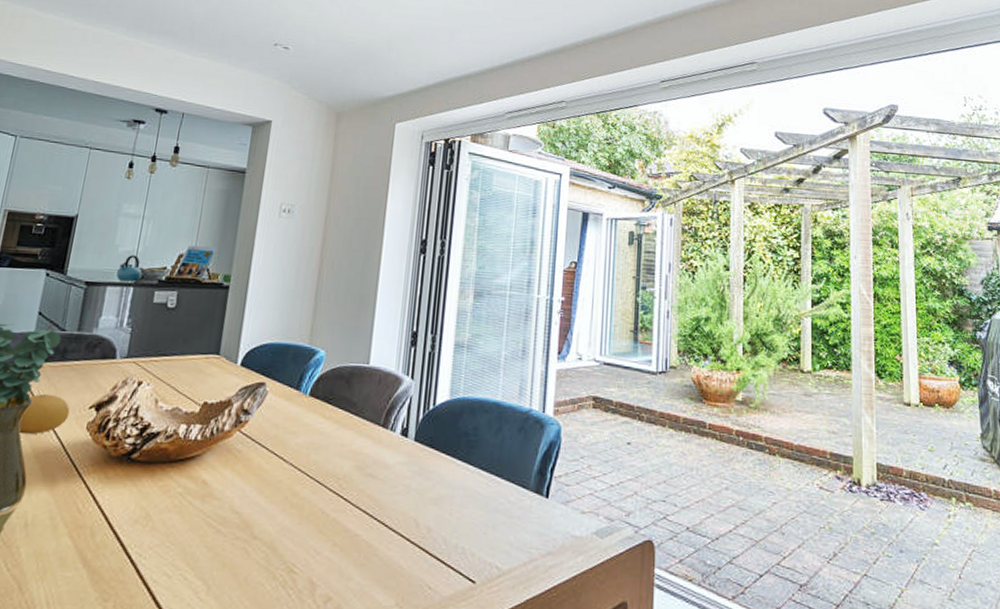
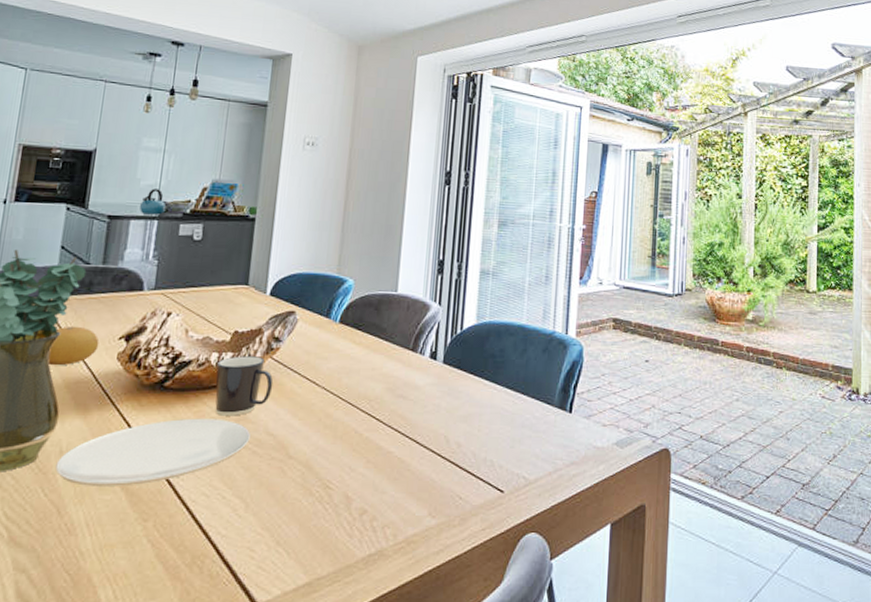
plate: none [19,493,215,563] -> present [55,418,250,486]
mug: none [180,428,241,492] -> present [215,356,274,416]

